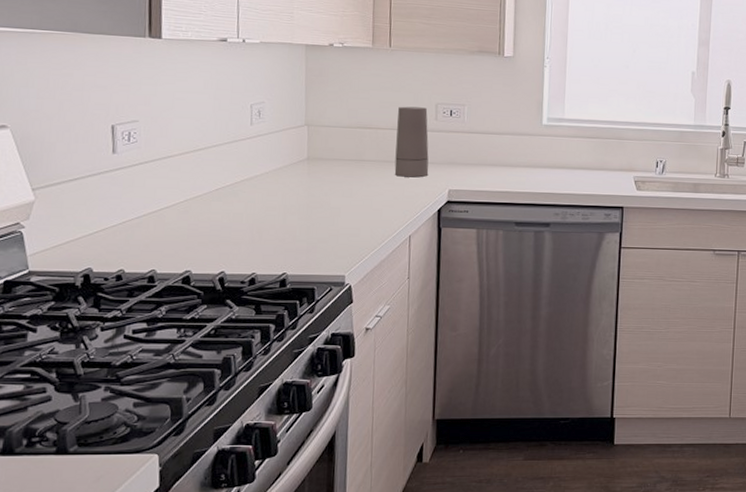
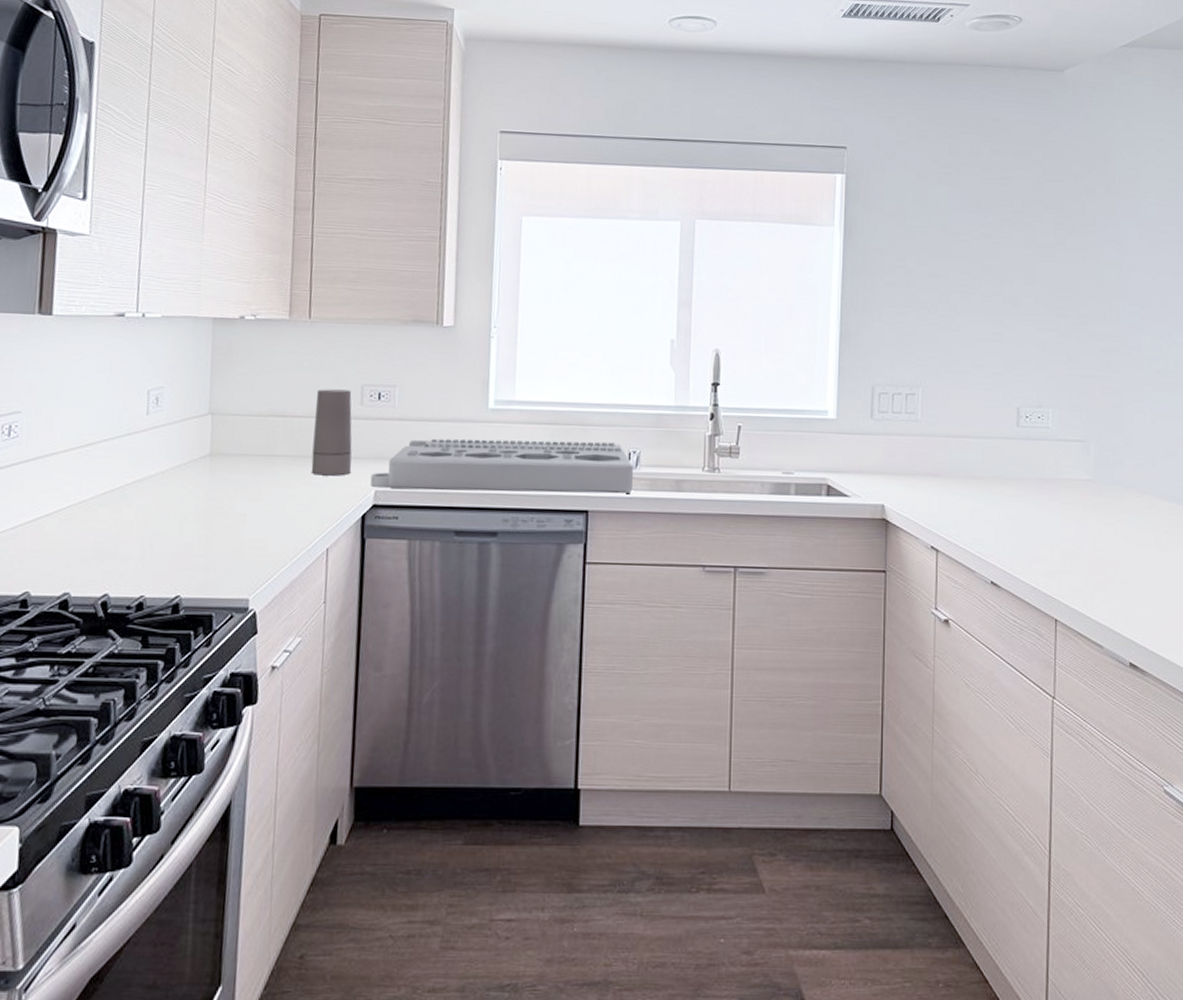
dish rack: none [444,148,660,195] -> present [370,438,634,495]

